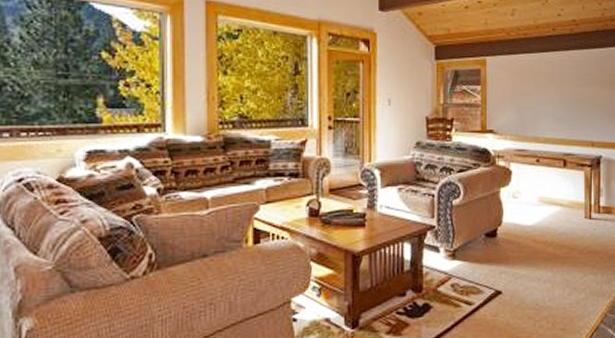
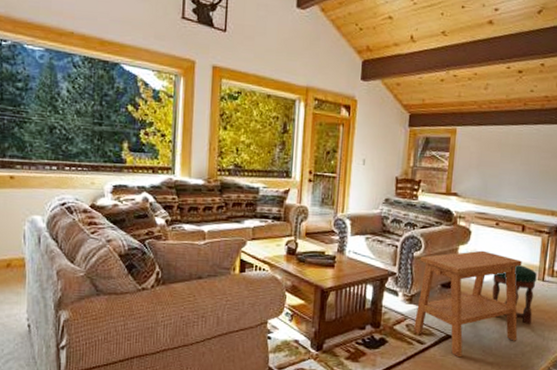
side table: none [459,191,570,316] -> present [413,250,522,358]
stool: none [539,204,584,268] -> present [492,265,537,324]

